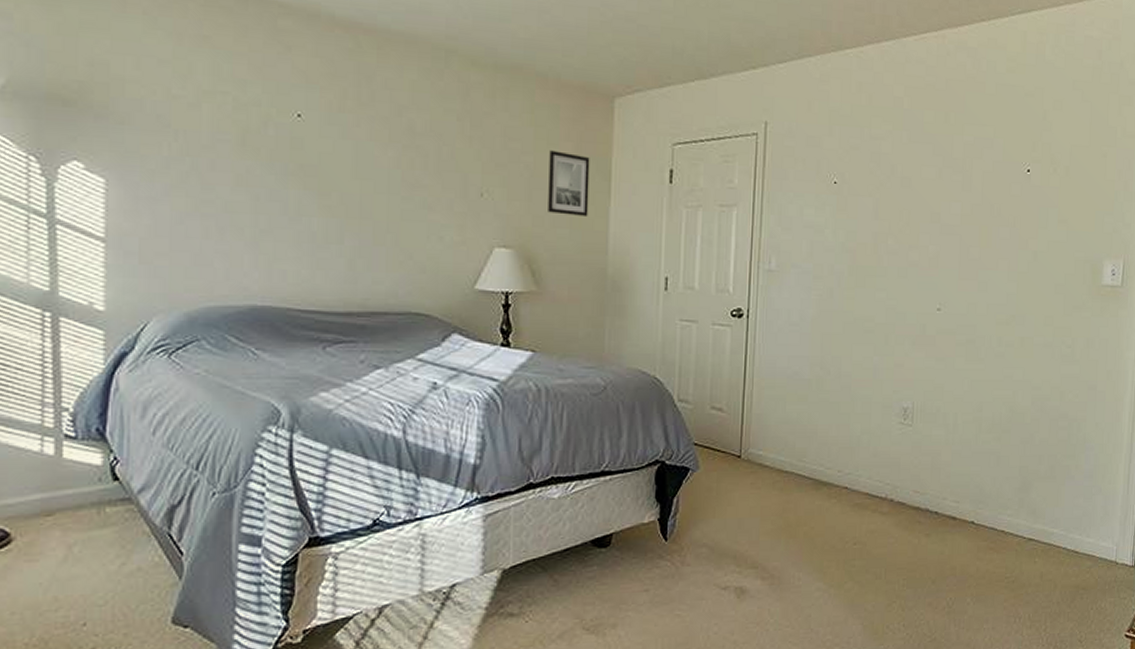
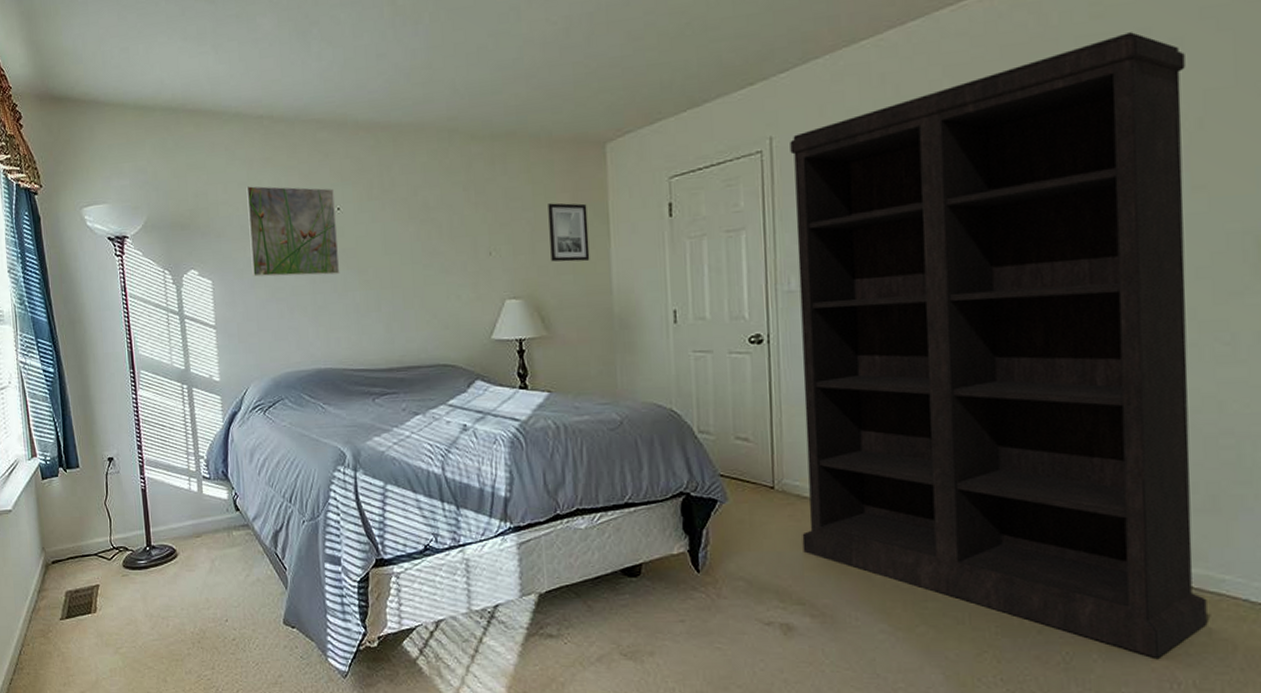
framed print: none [168,66,296,193] -> present [246,186,340,277]
bookshelf: none [760,89,1062,598] -> present [790,32,1208,658]

